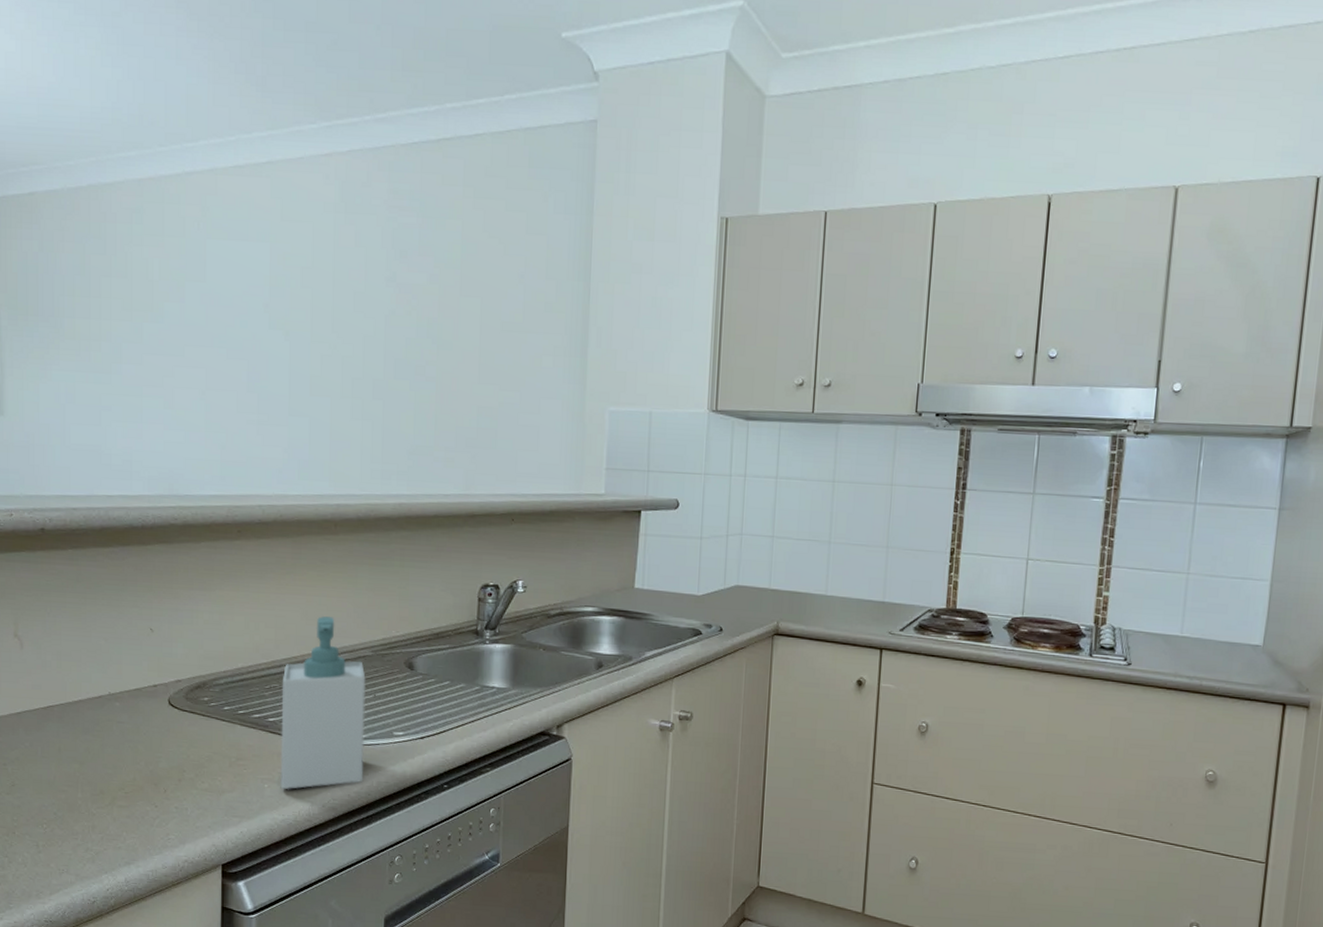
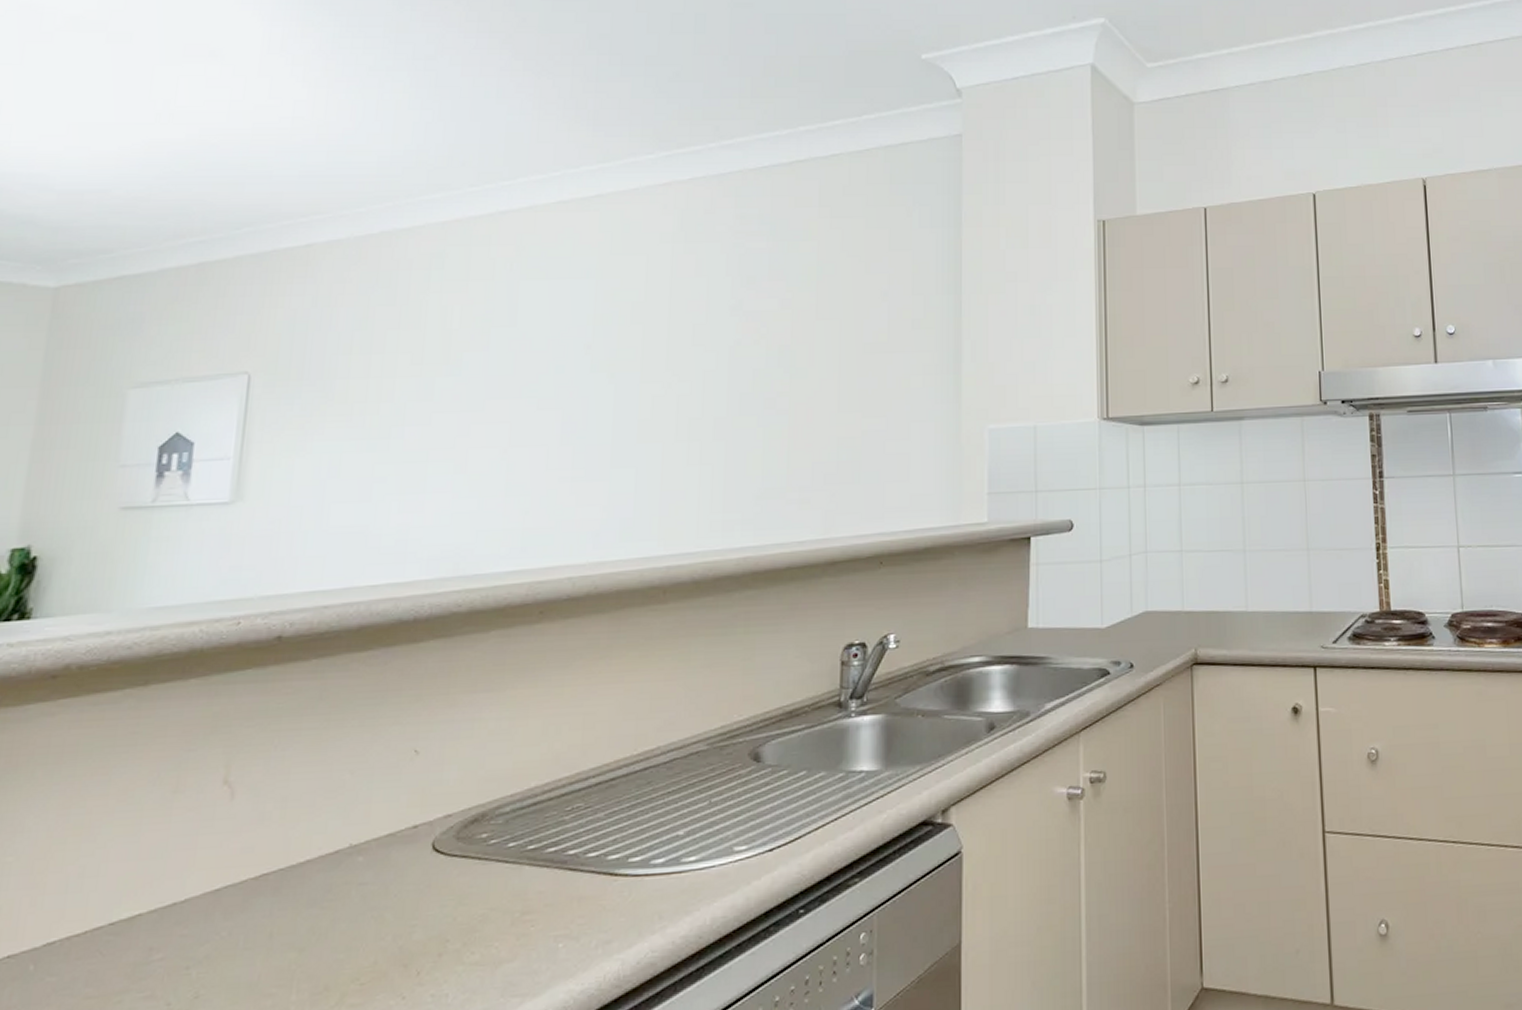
soap bottle: present [280,616,366,790] -> none [580,706,699,948]

